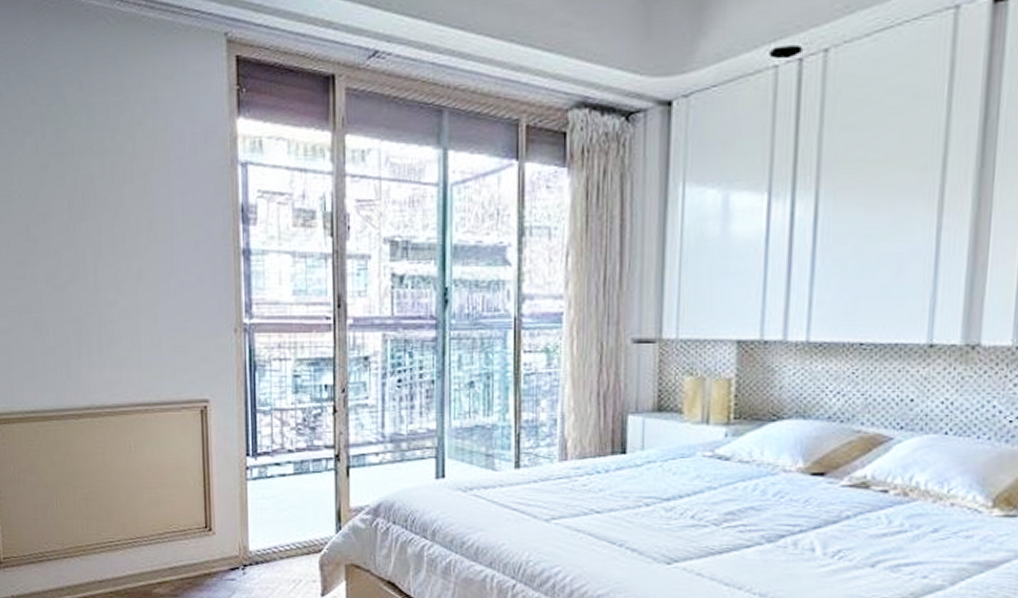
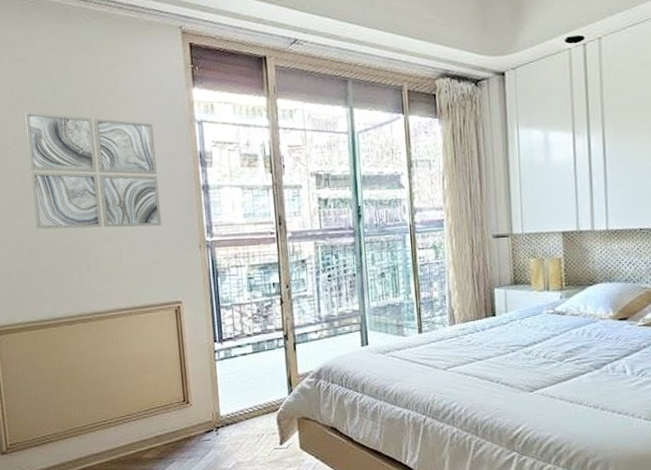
wall art: none [32,145,190,301] -> present [24,111,162,230]

